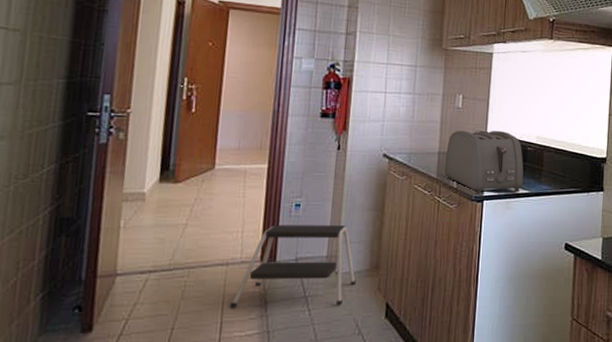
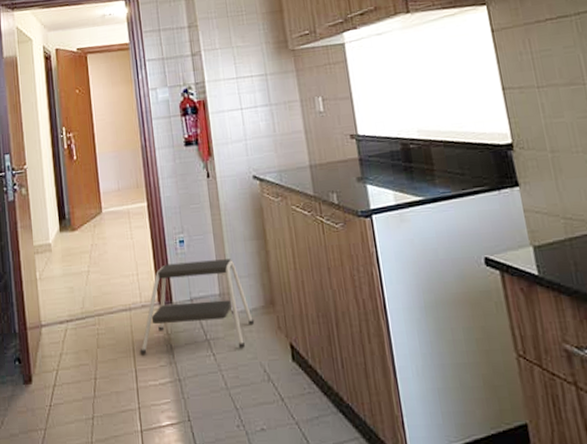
toaster: present [444,130,524,195] -> none [317,130,415,209]

